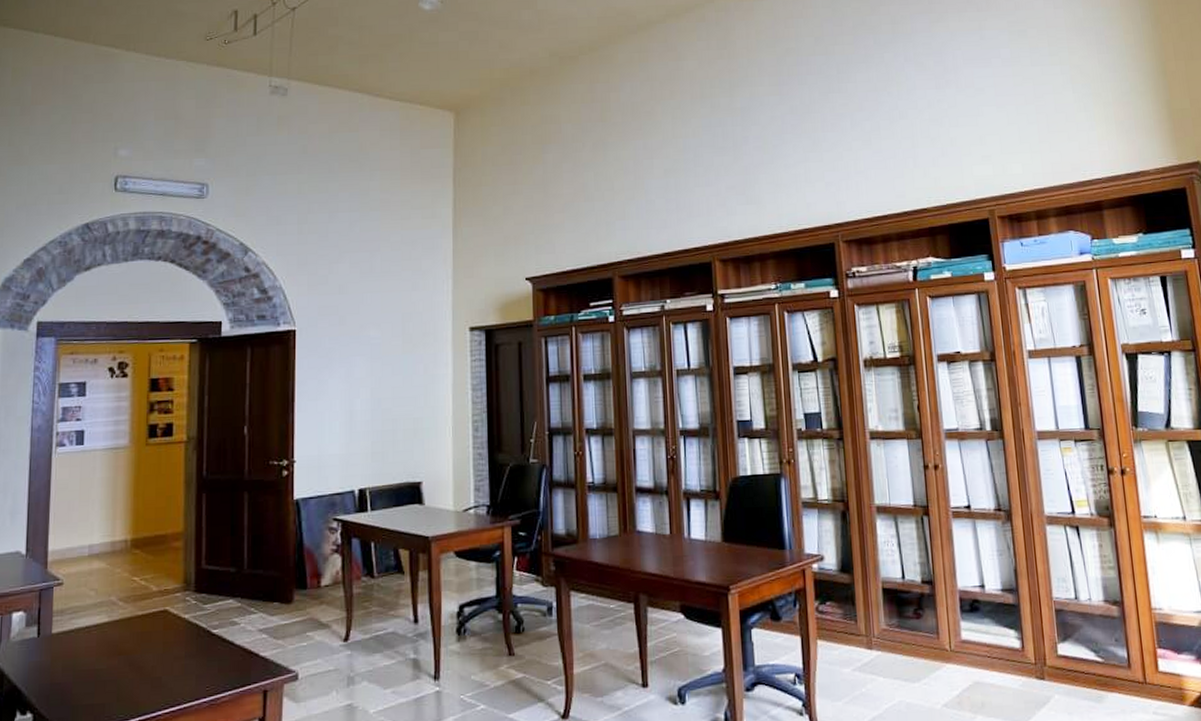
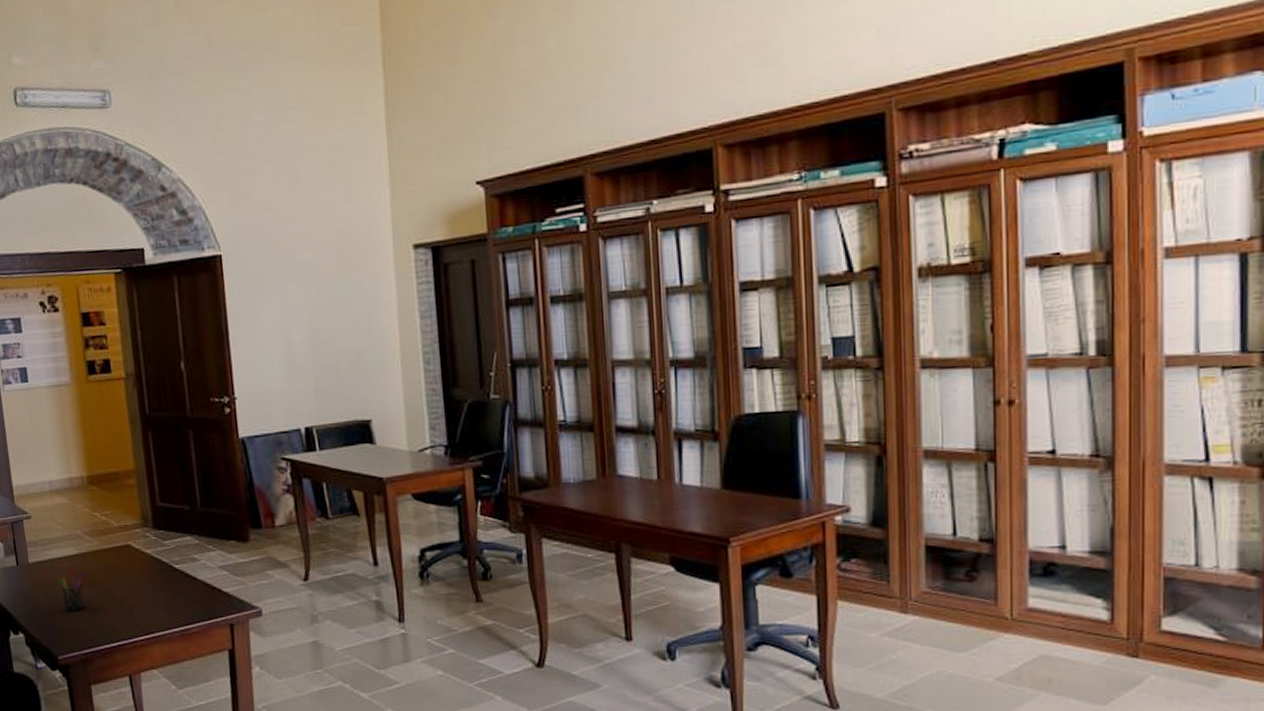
pen holder: none [80,637,113,687] -> present [56,568,85,612]

